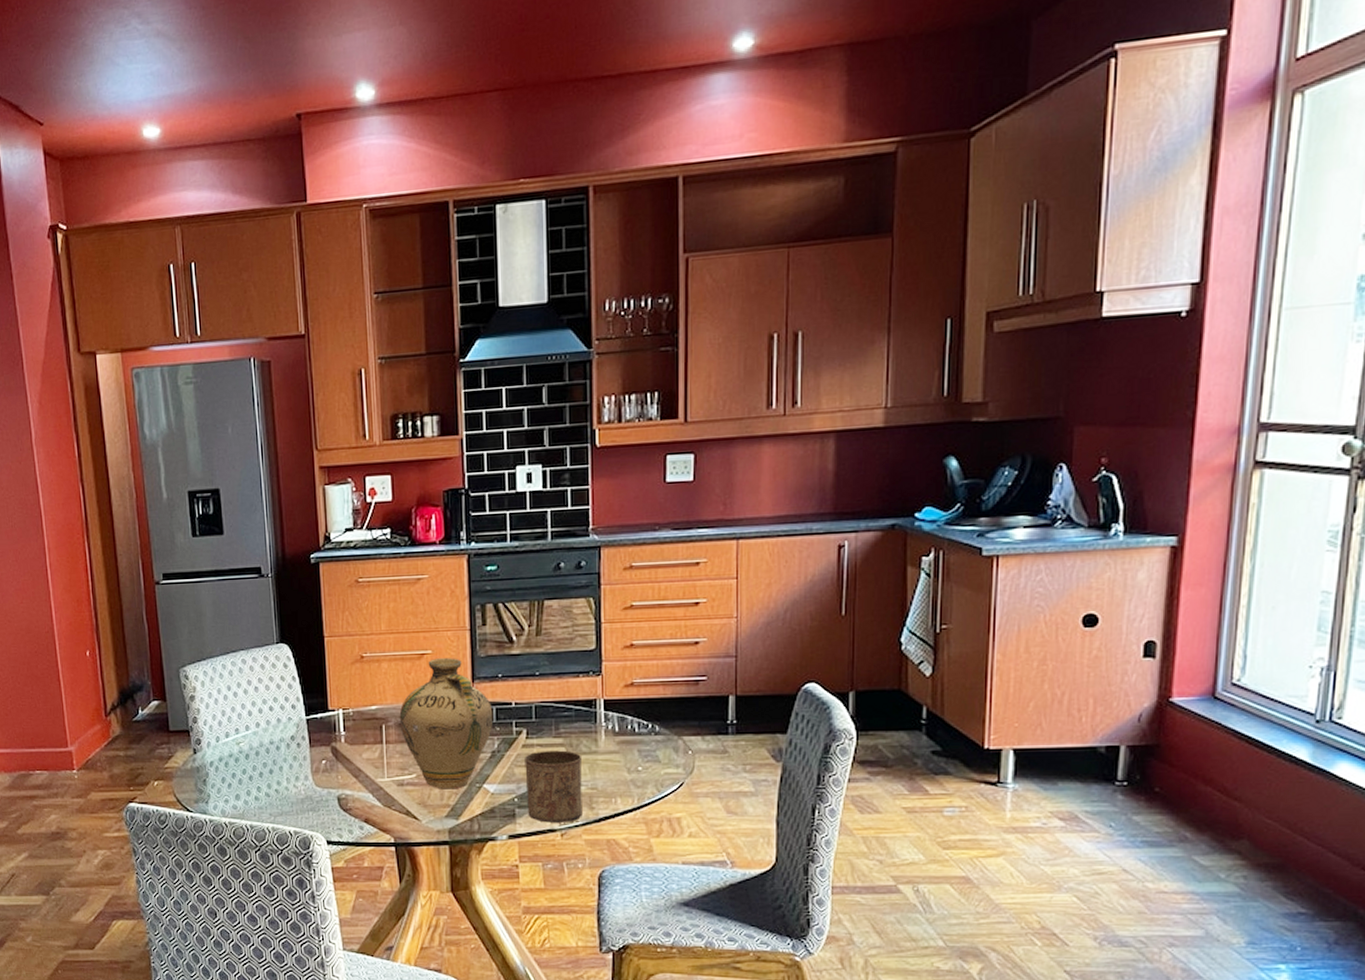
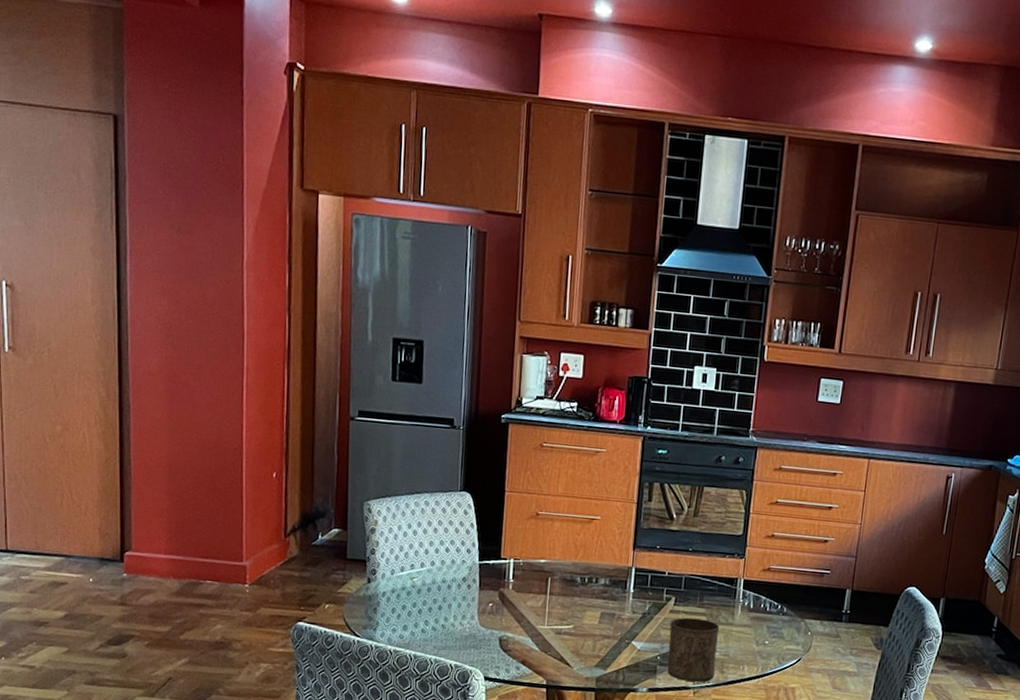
jug: present [399,658,494,790] -> none [564,524,649,643]

